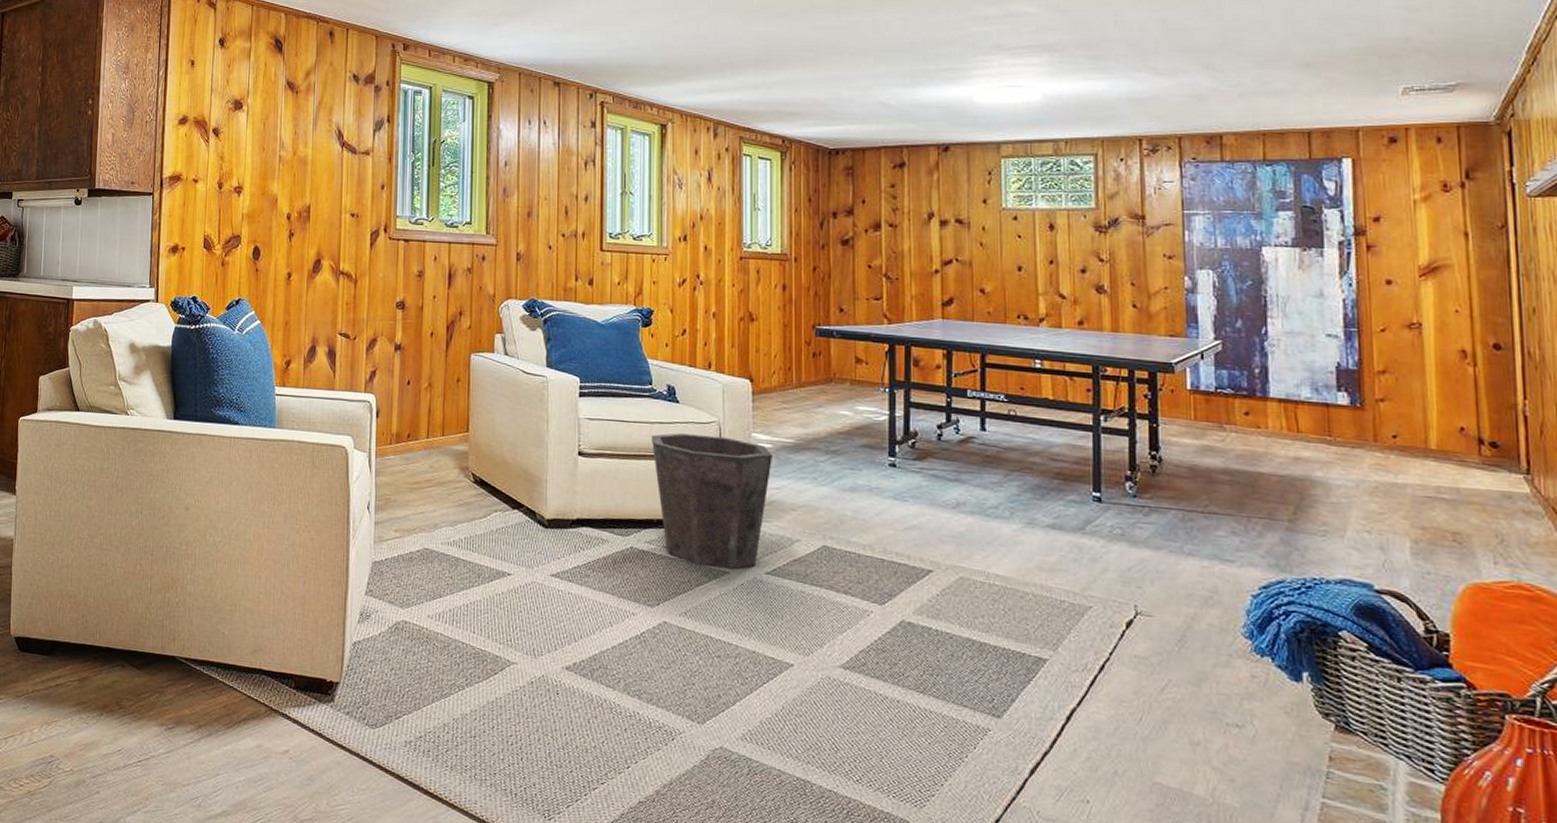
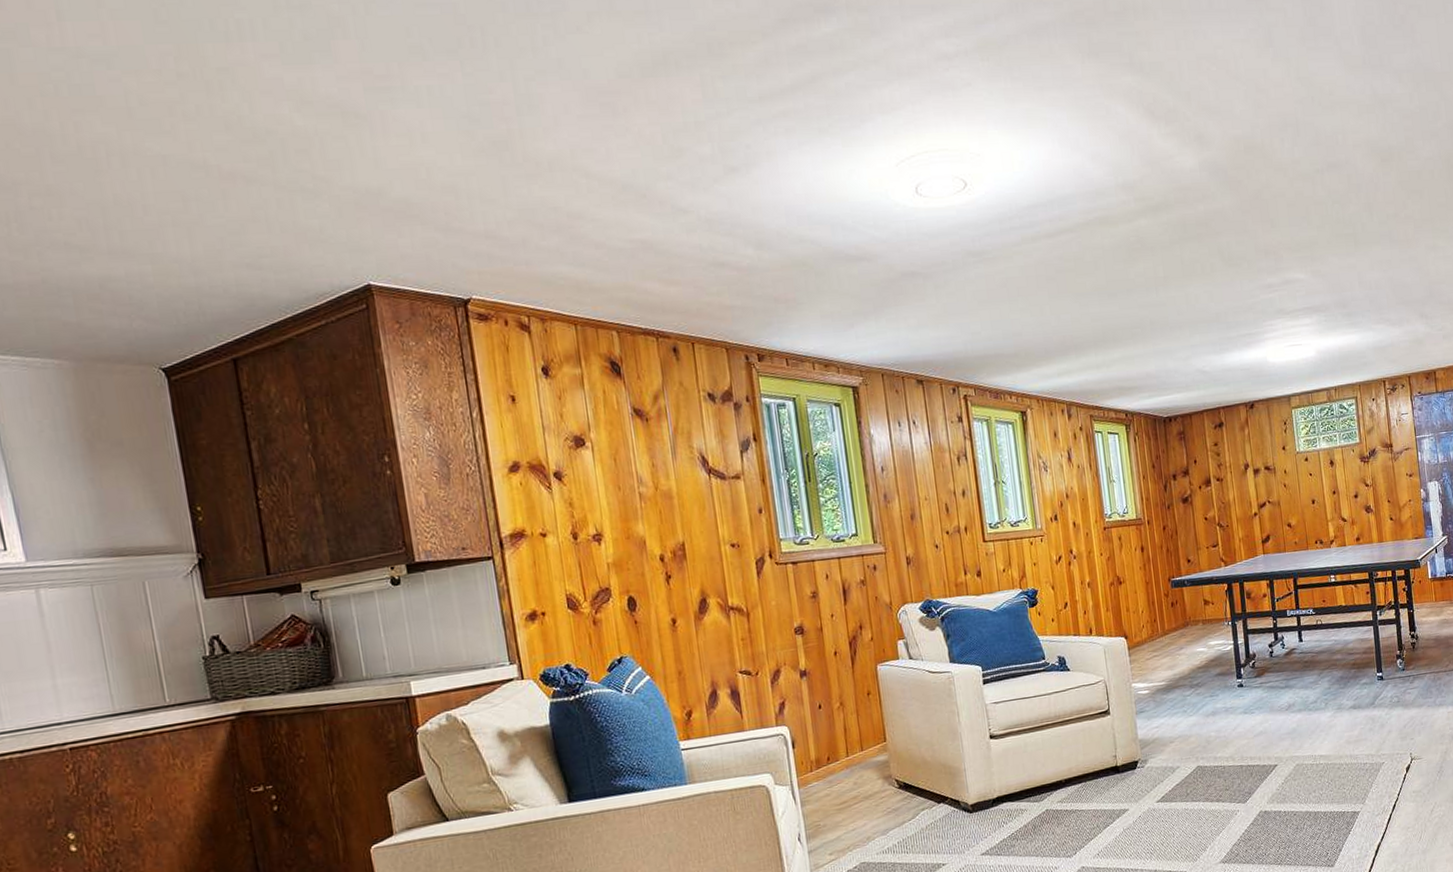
waste bin: present [650,433,772,569] -> none [1050,692,1151,810]

